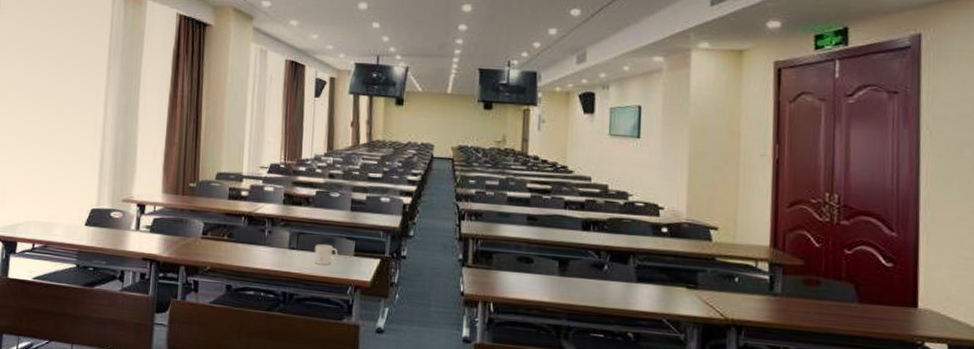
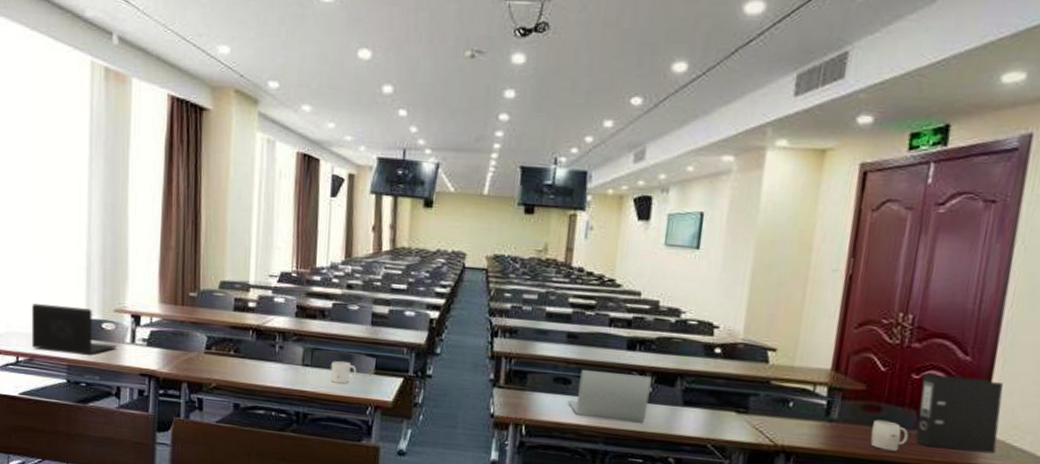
laptop: none [47,195,123,241] -> present [31,304,117,355]
laptop: none [530,249,607,299] -> present [567,370,652,423]
mug: none [813,293,849,324] -> present [870,419,909,451]
binder: none [855,249,933,325] -> present [915,374,1004,454]

